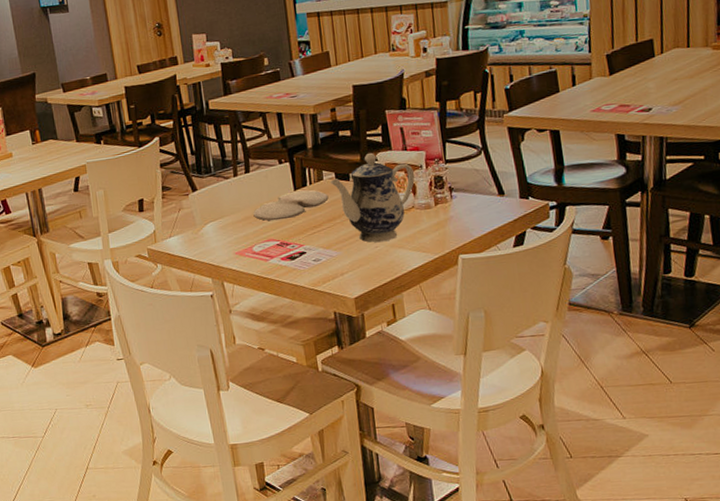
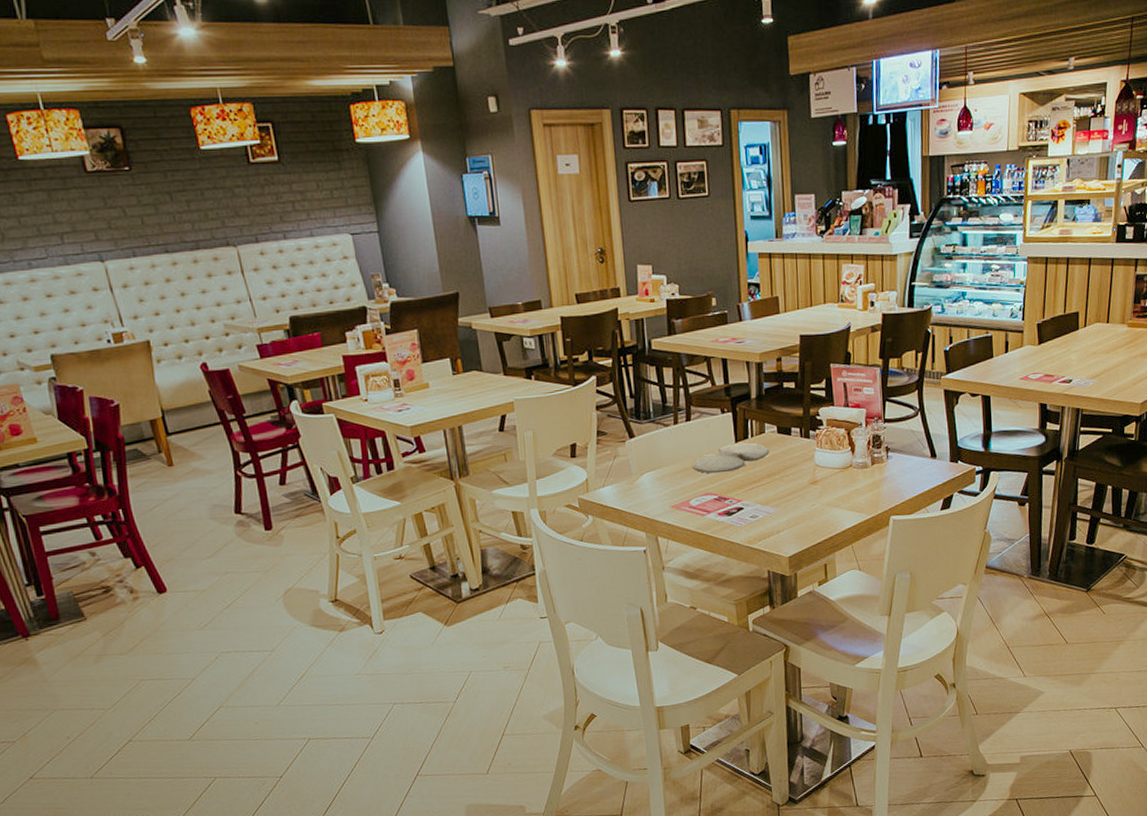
teapot: present [330,152,415,243] -> none [772,407,855,501]

